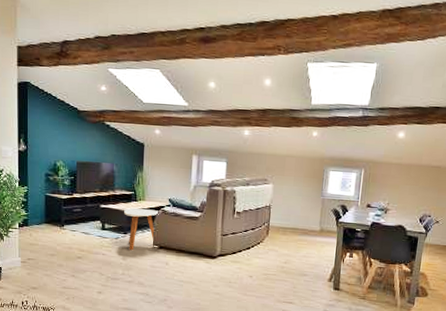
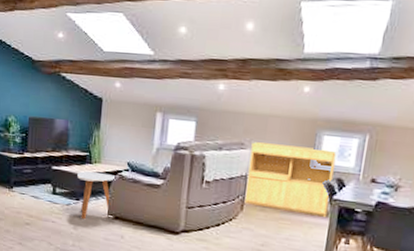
bookcase: none [269,178,340,237] -> present [244,142,337,217]

